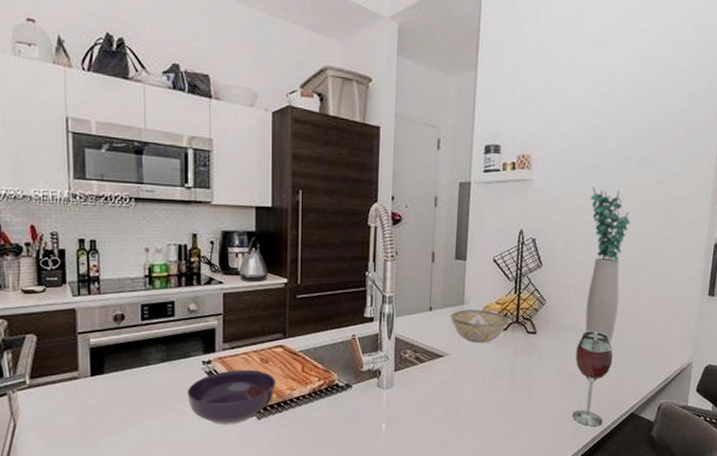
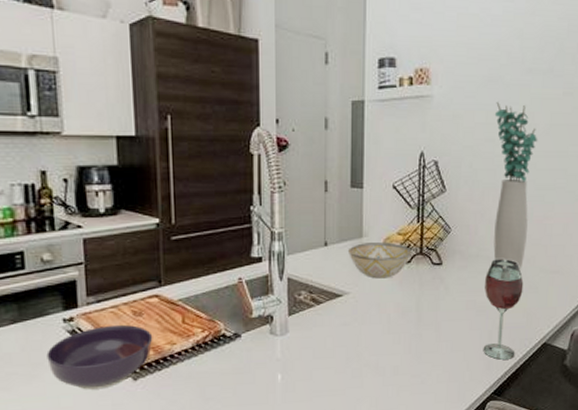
kettle: present [239,237,269,283] -> none [101,172,137,225]

